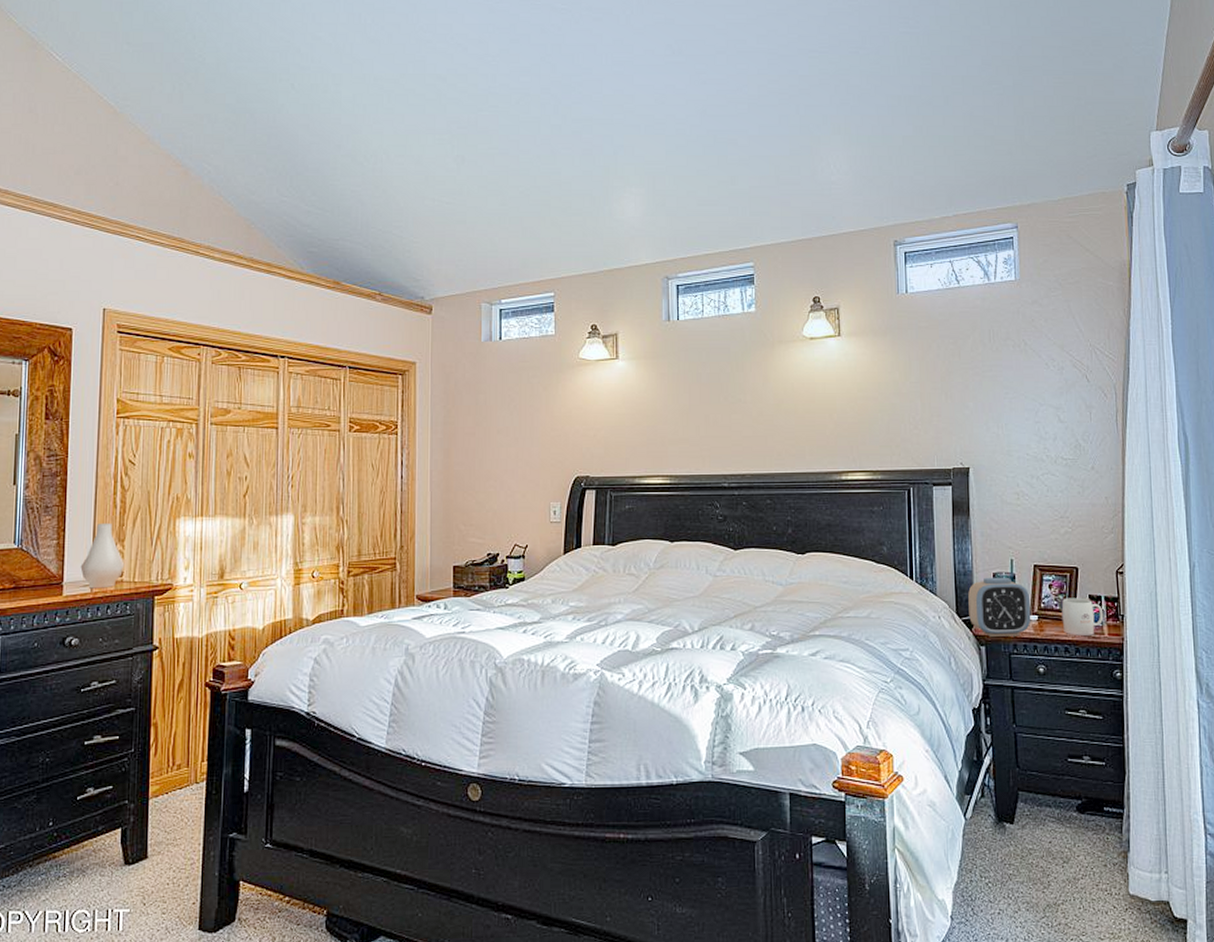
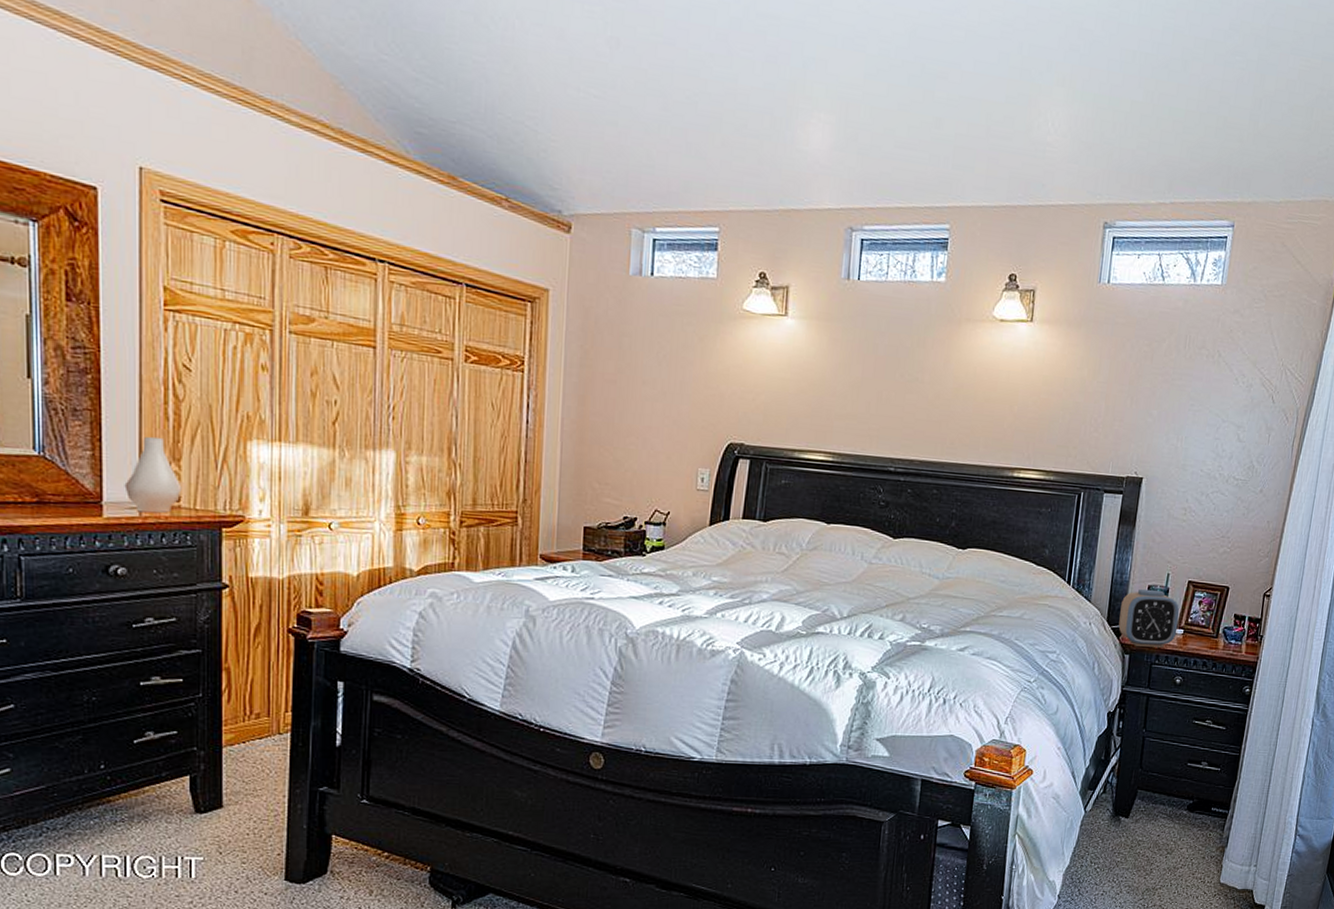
mug: present [1061,597,1104,637] -> none [1205,615,1245,653]

